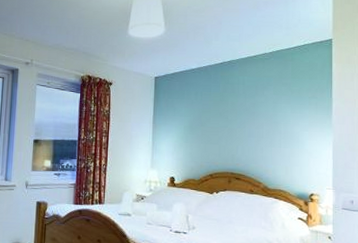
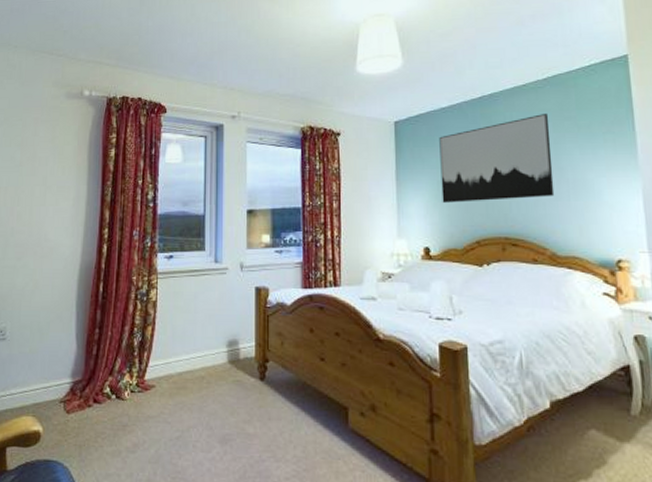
wall art: none [187,79,271,144] -> present [439,112,555,203]

